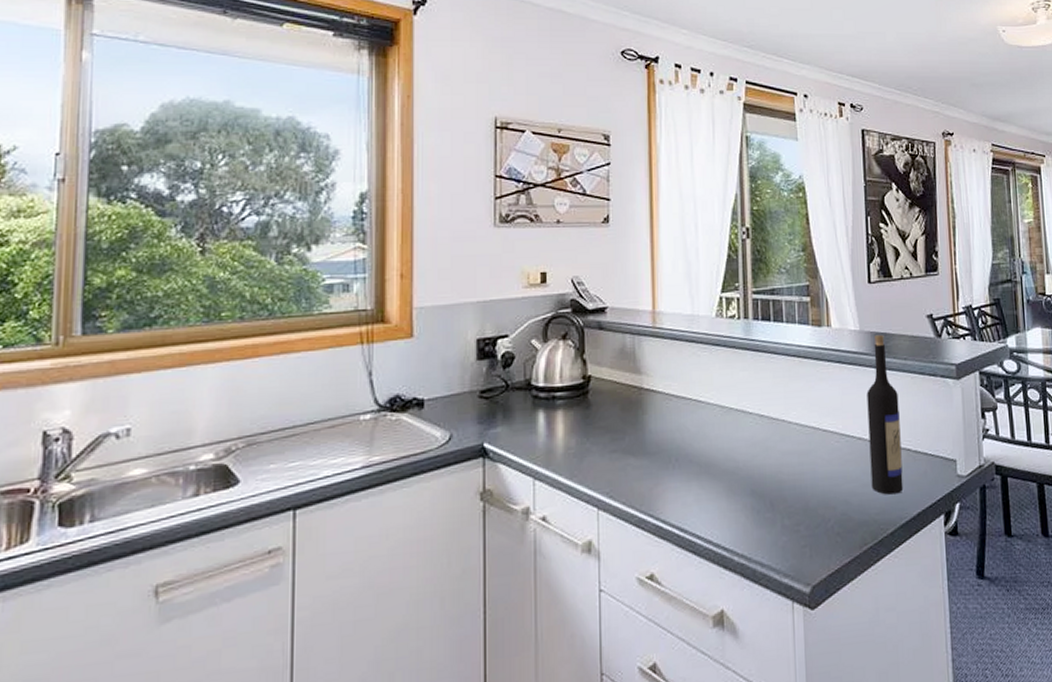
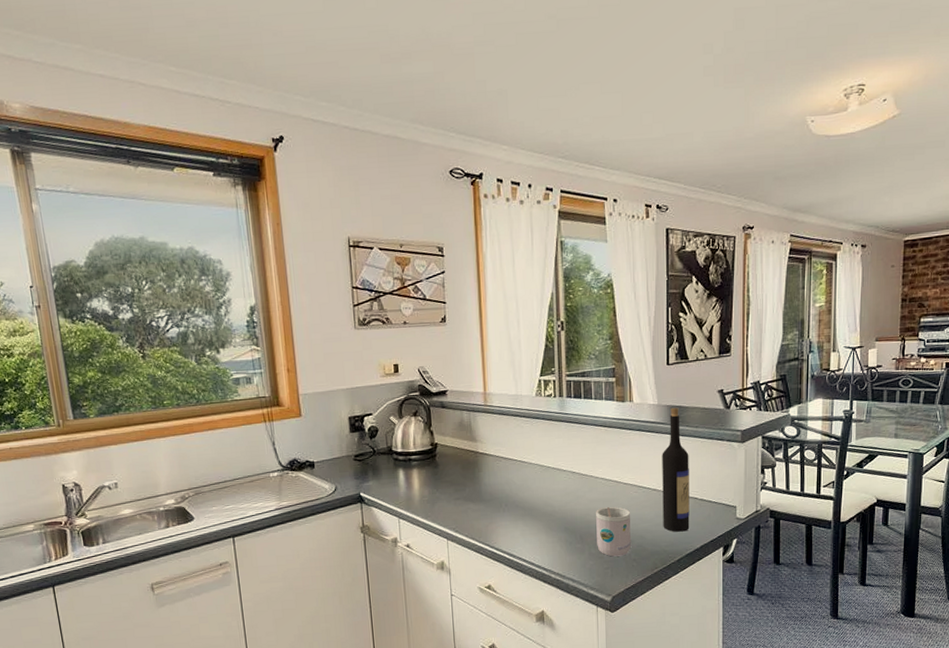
mug: none [789,460,833,530] -> present [596,506,631,557]

